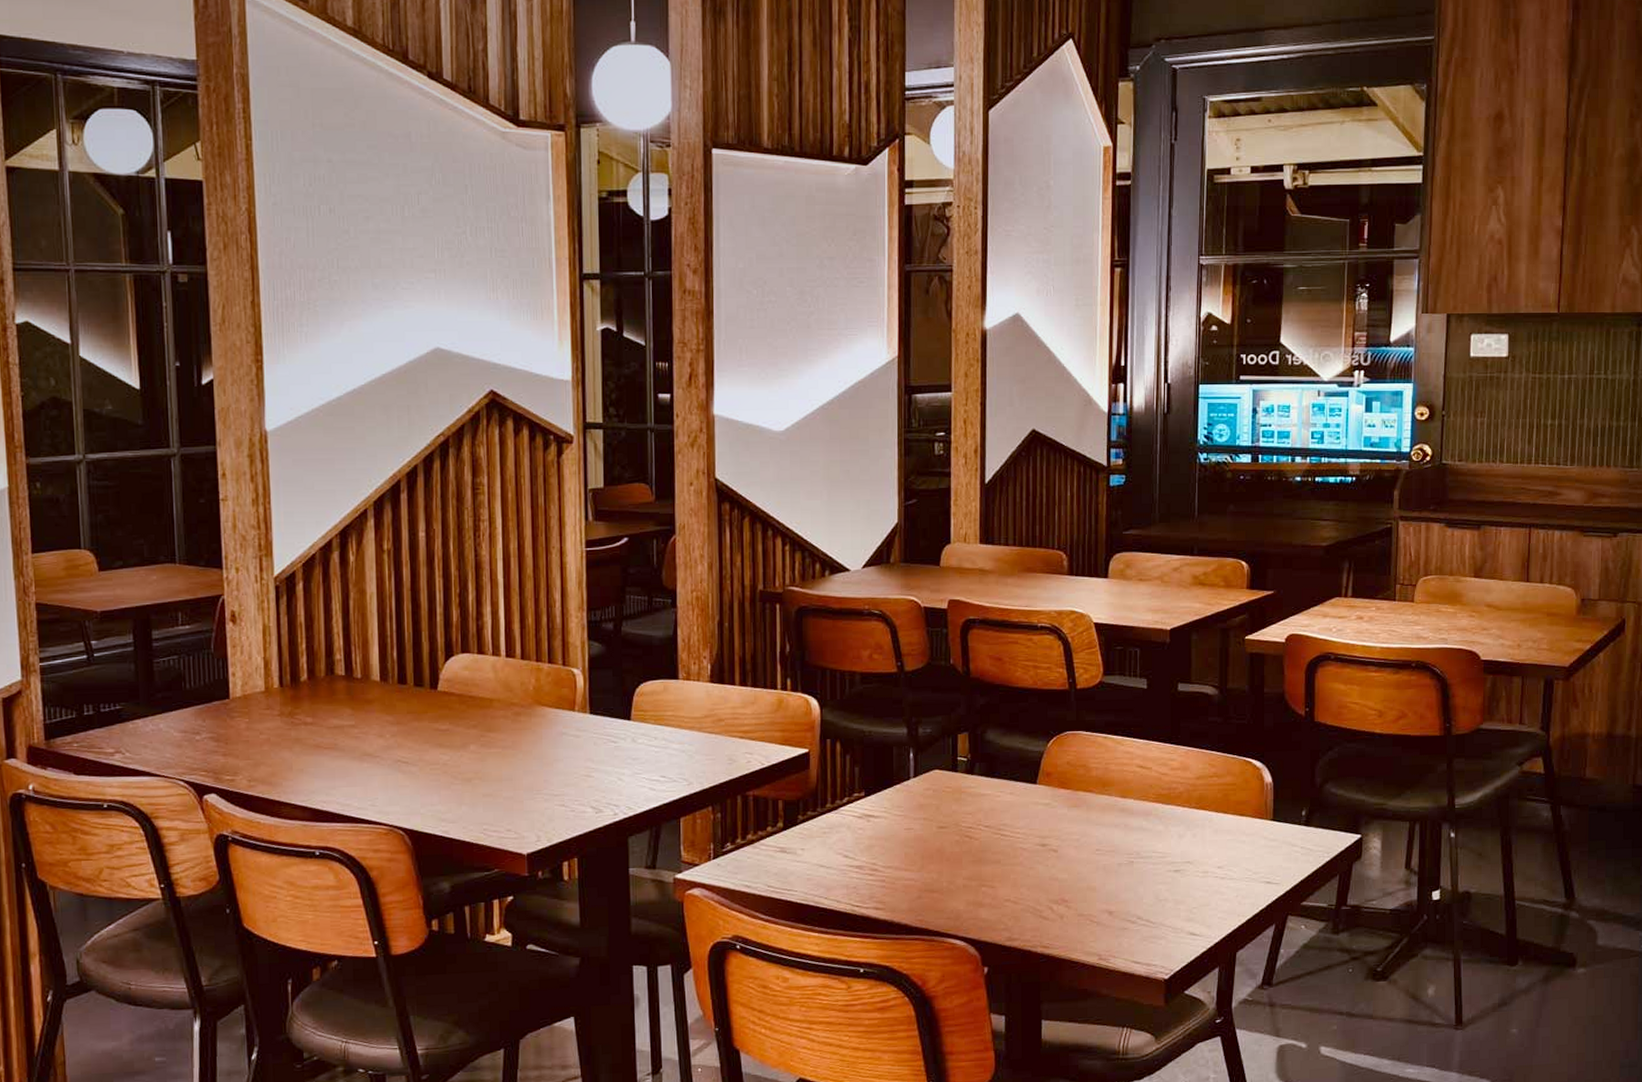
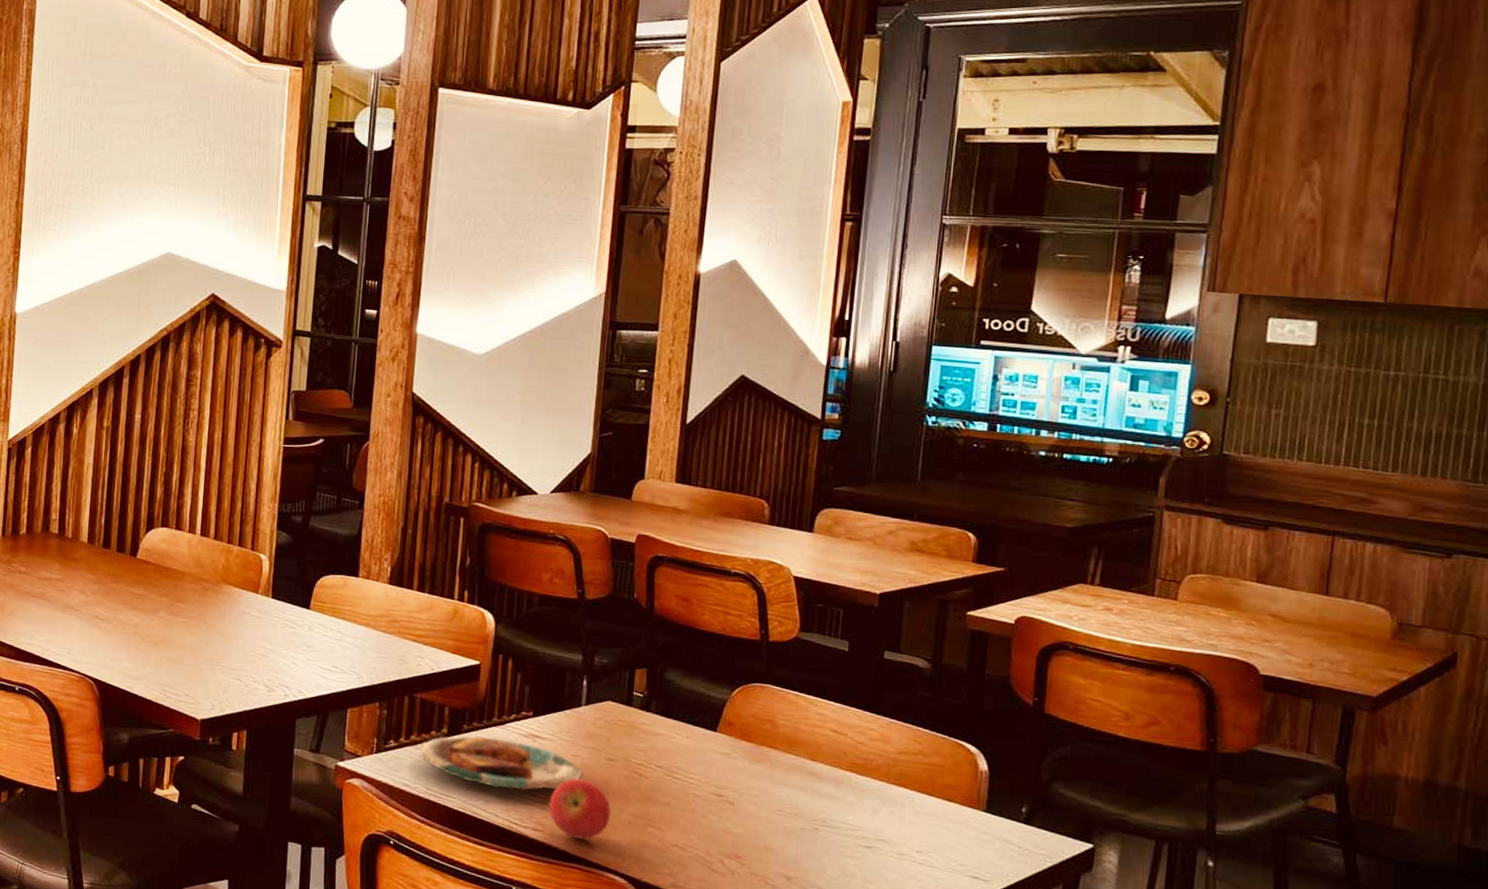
plate: none [757,823,918,875] -> present [419,735,583,790]
fruit: none [888,850,947,911] -> present [549,778,612,839]

